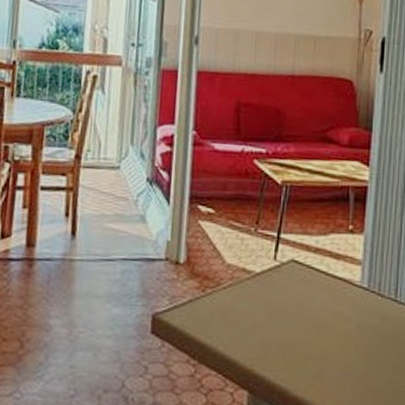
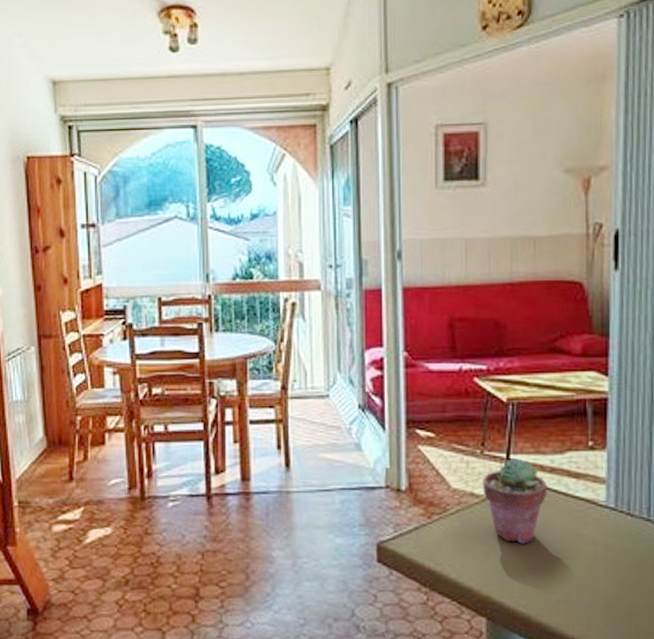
potted succulent: none [254,238,312,320] -> present [482,459,548,544]

